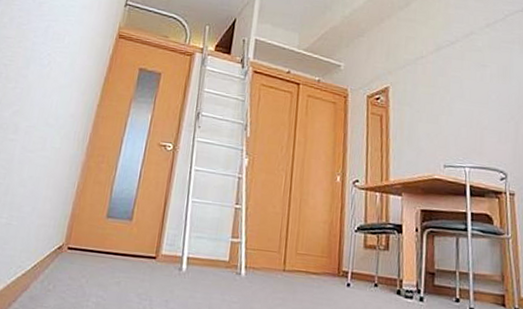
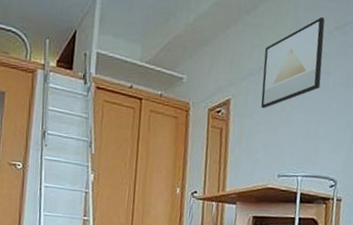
wall art: none [419,14,478,98] -> present [261,16,325,109]

